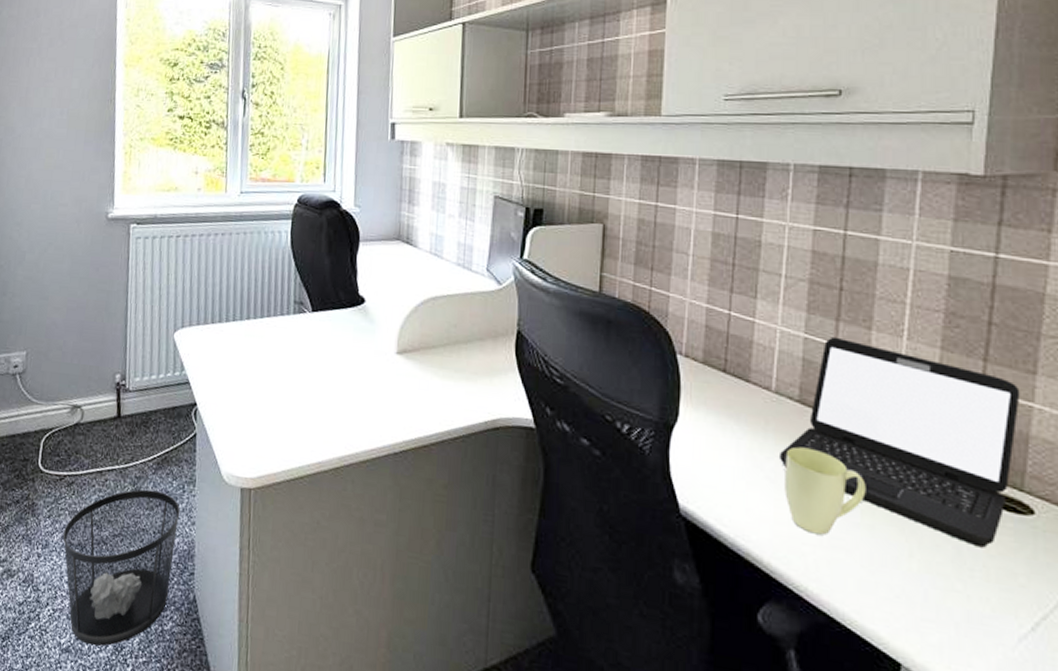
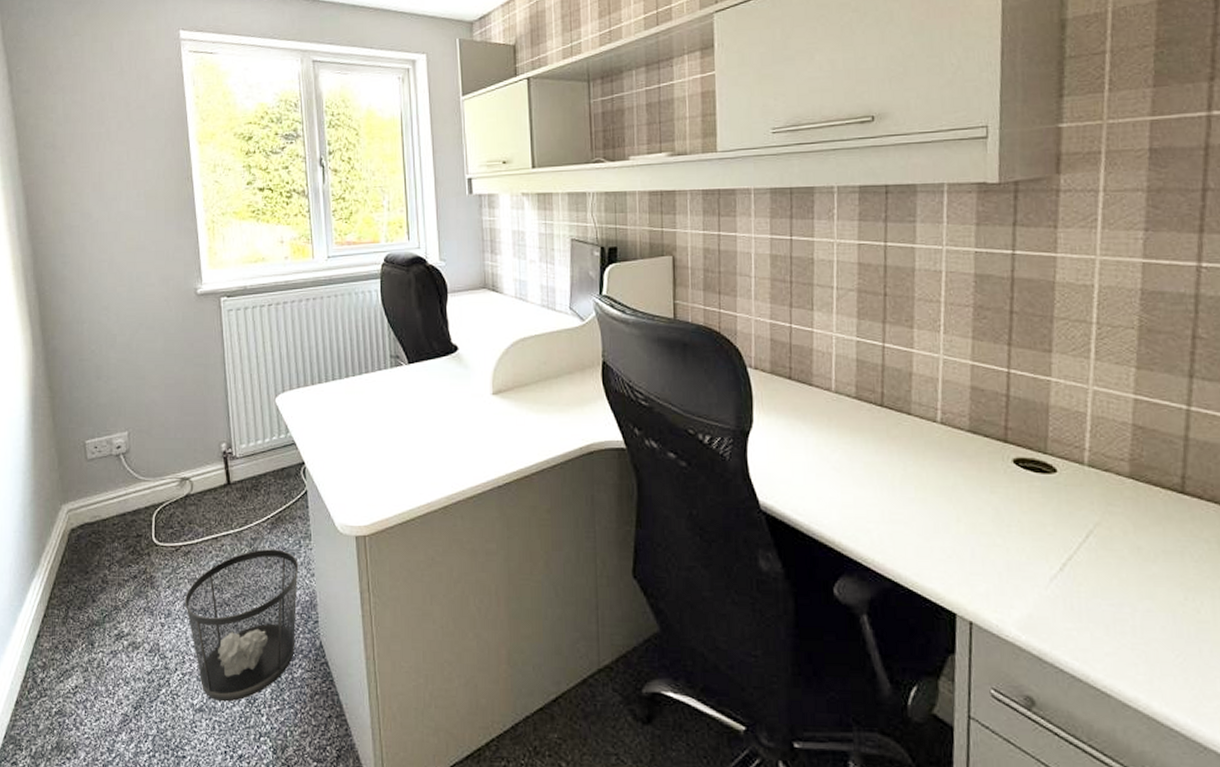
laptop: present [780,336,1020,548] -> none [843,337,1040,506]
mug: present [784,446,866,535] -> none [847,438,918,512]

